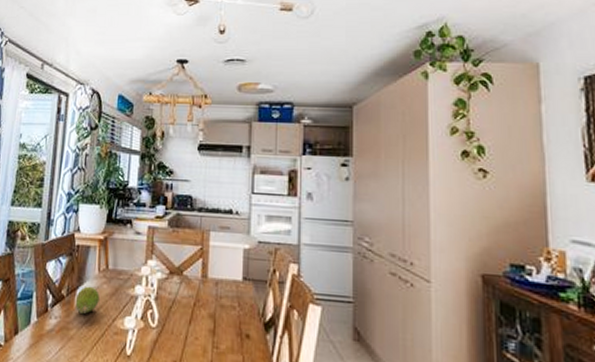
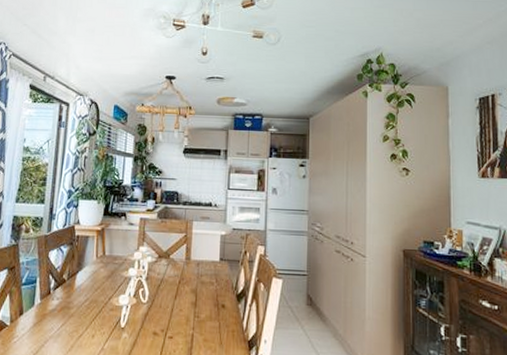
fruit: present [75,286,100,315] -> none [75,270,97,295]

